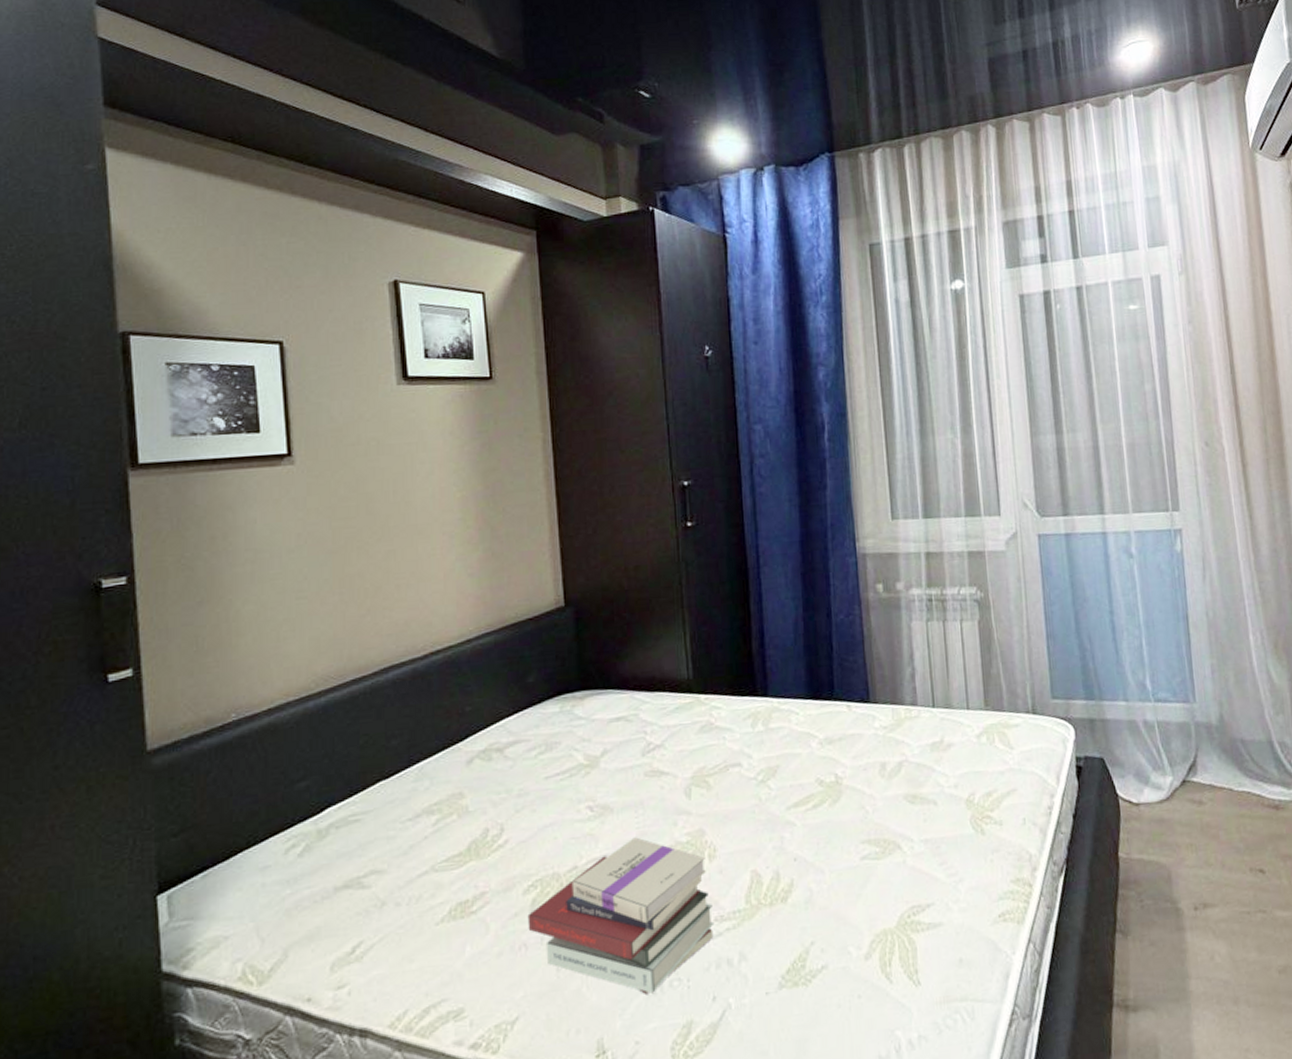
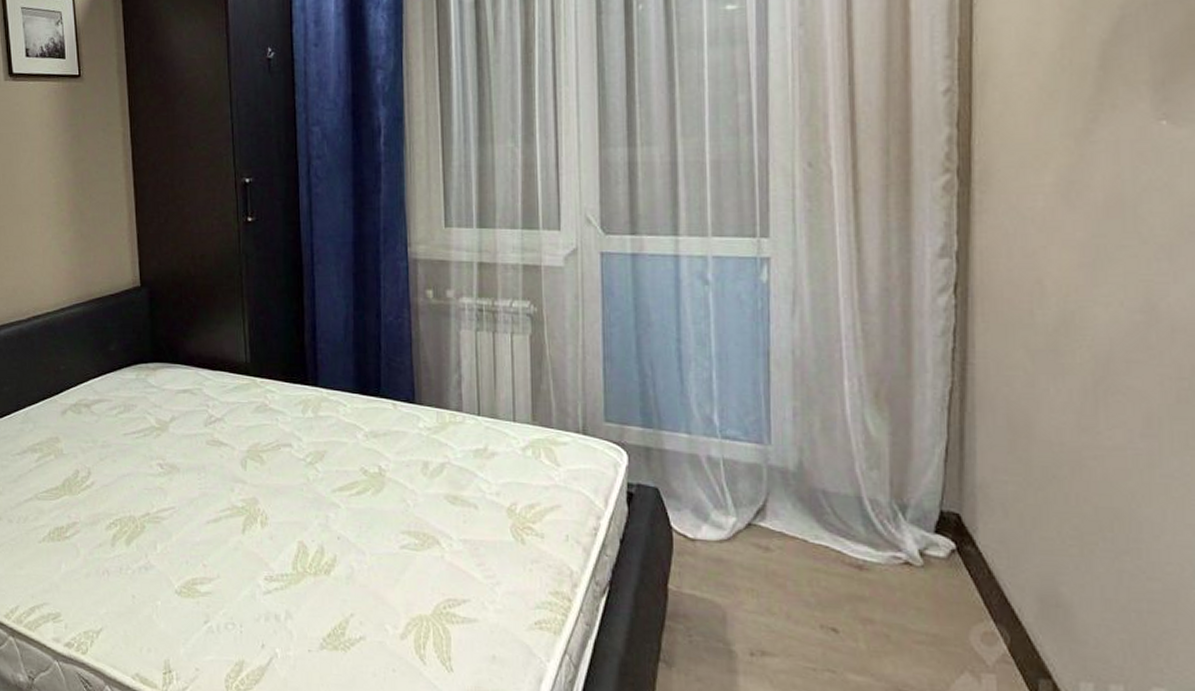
books: present [527,837,715,994] -> none [109,496,265,631]

